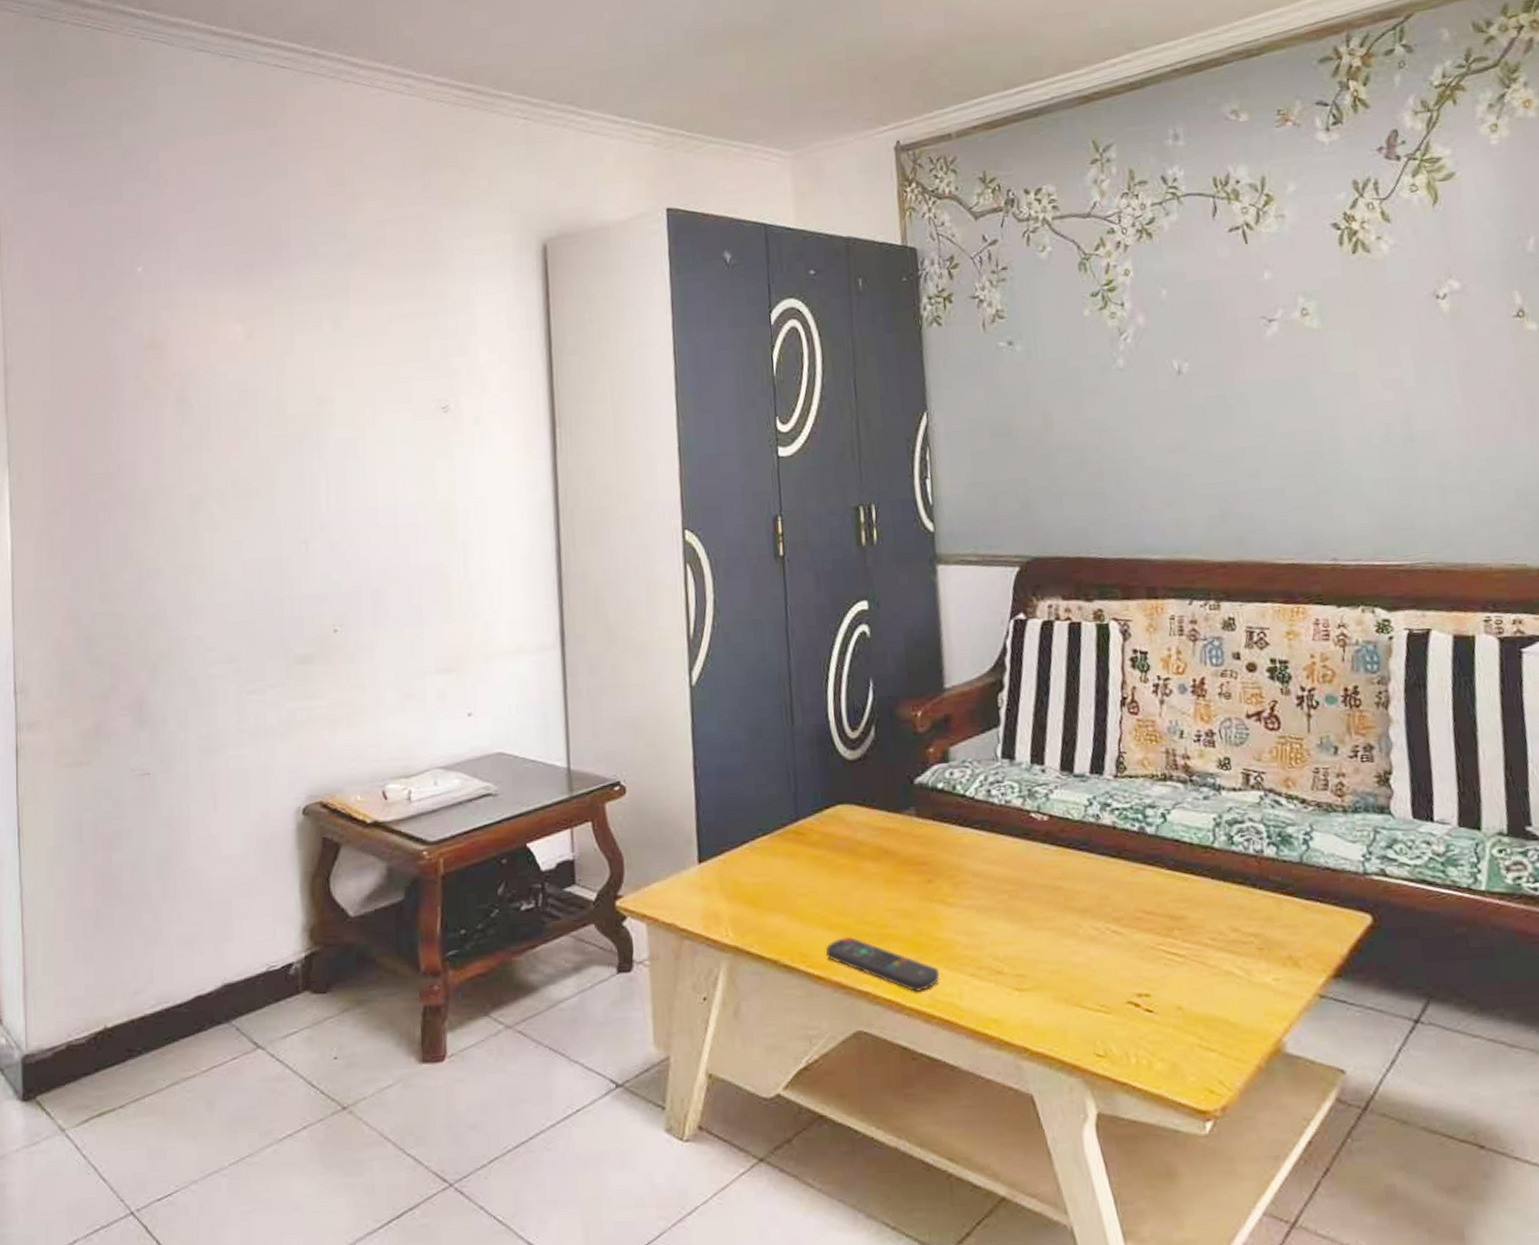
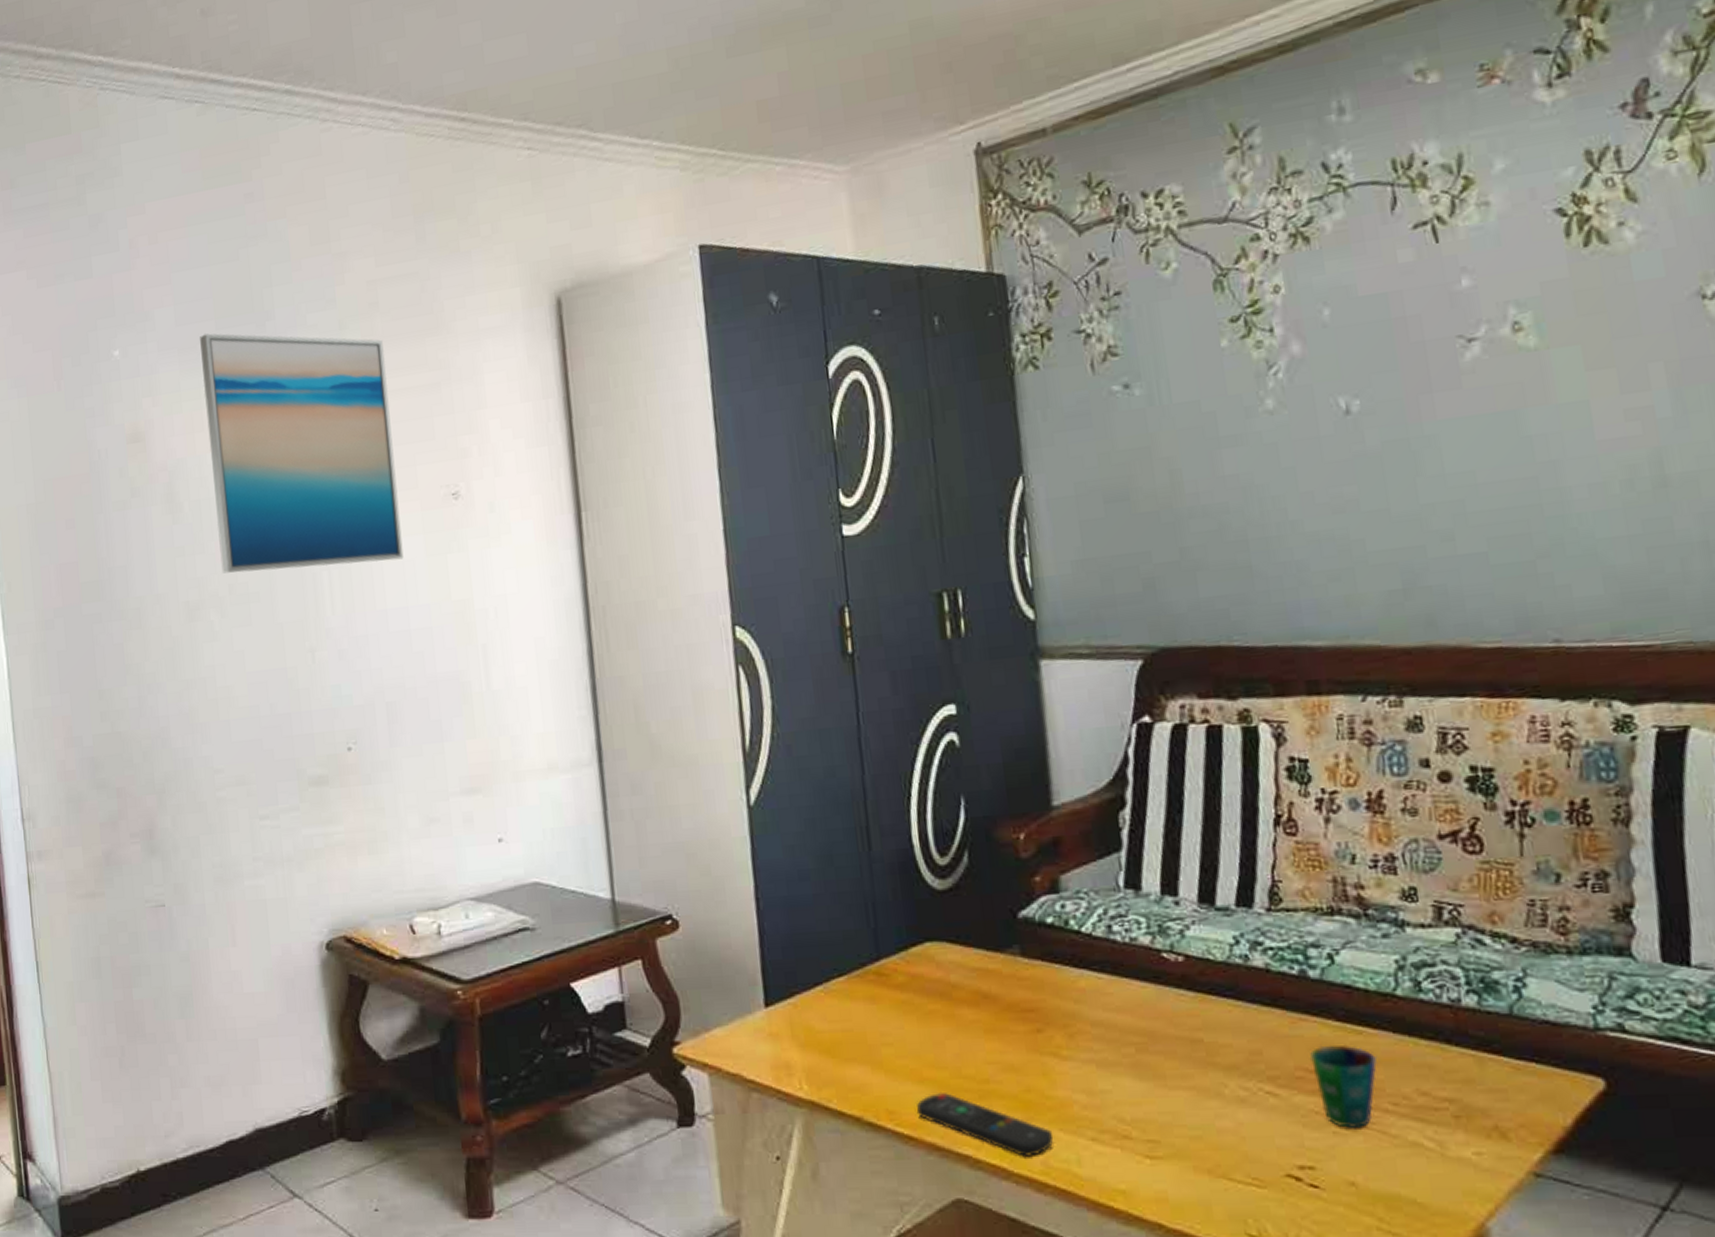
wall art: none [219,257,395,470] -> present [200,333,404,574]
cup: none [1146,889,1200,961] -> present [1309,1044,1378,1129]

